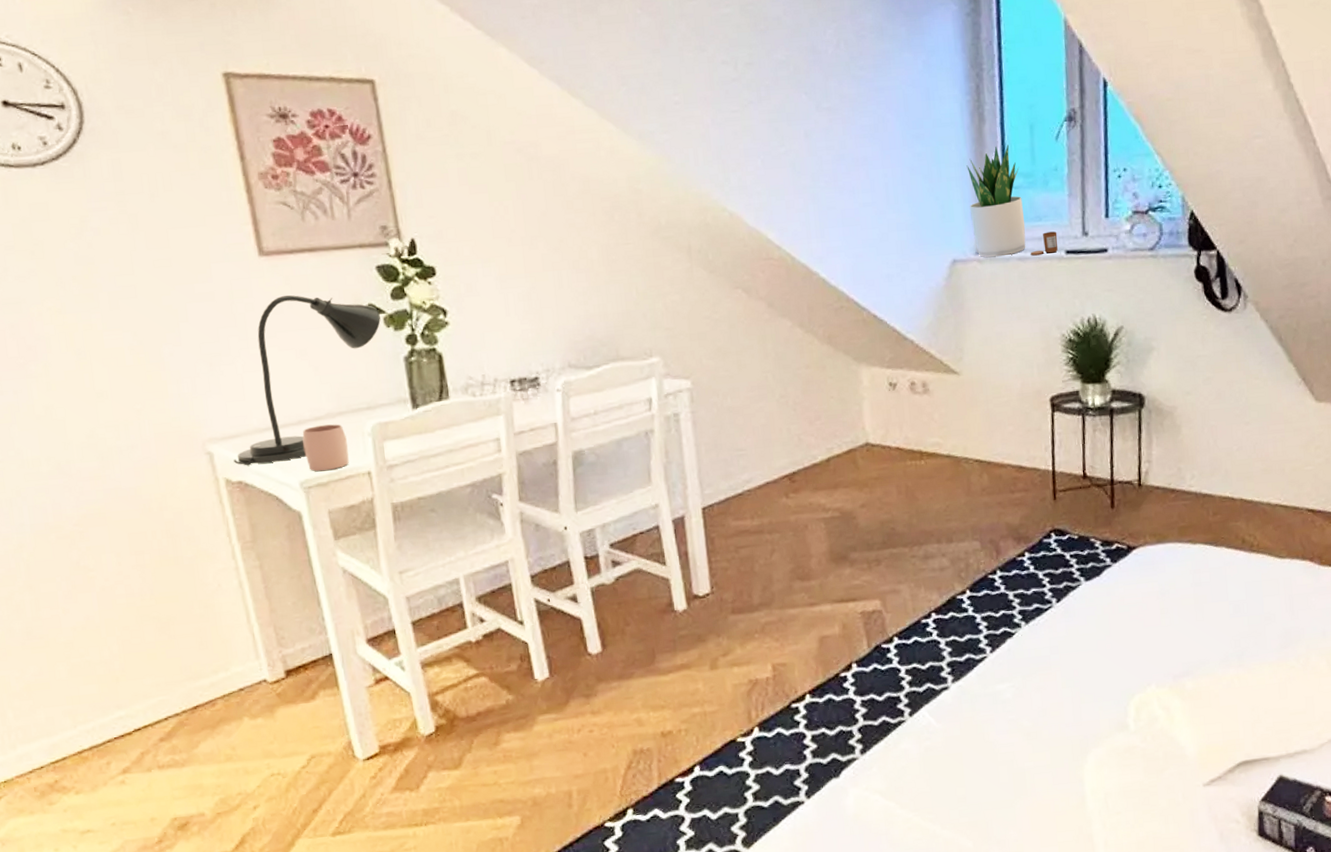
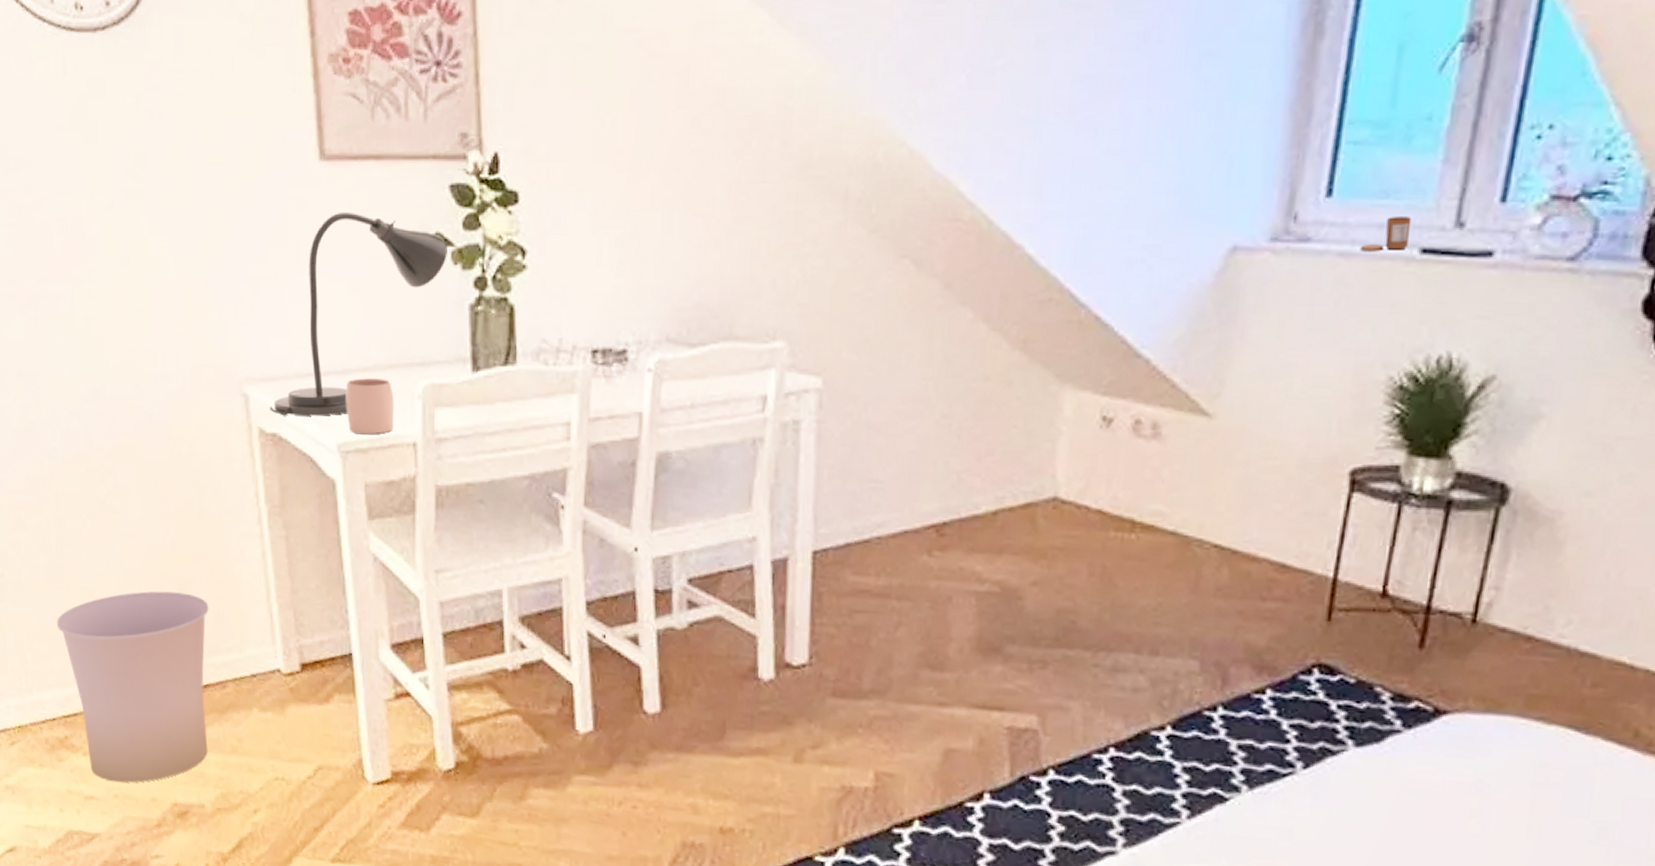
waste bin: none [37,629,204,812] -> present [56,591,209,783]
planter: present [966,145,1026,258] -> none [1272,74,1368,248]

